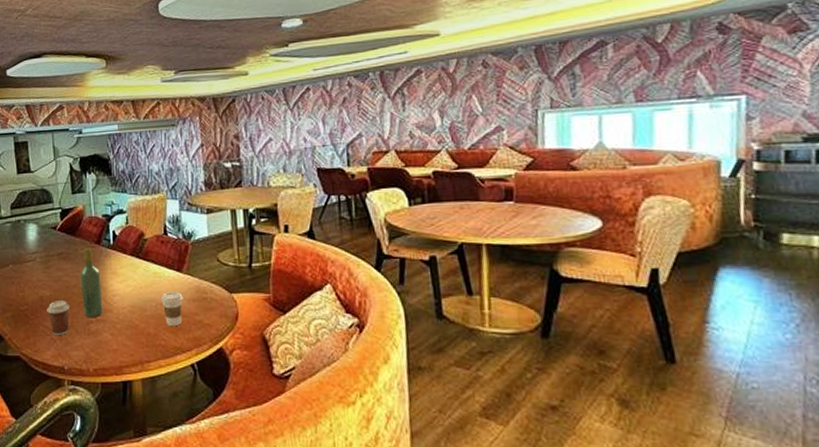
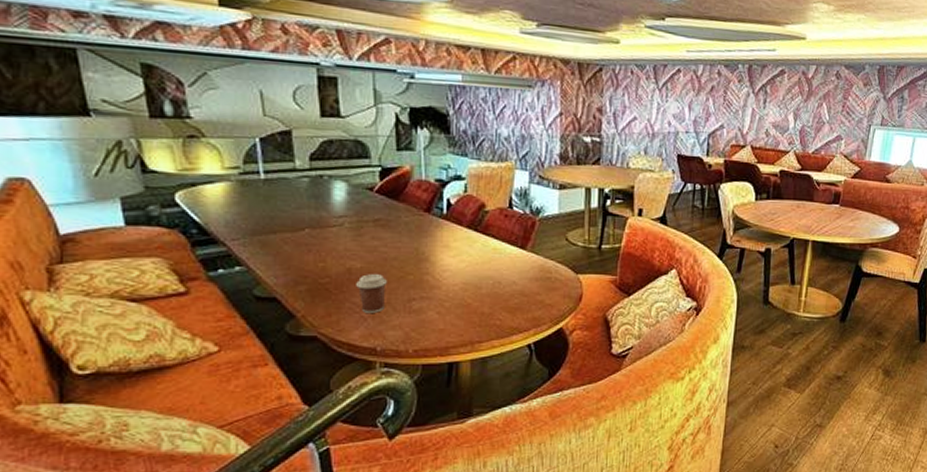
wine bottle: present [79,247,103,317] -> none [401,215,430,294]
coffee cup: present [161,292,183,327] -> none [500,270,525,307]

